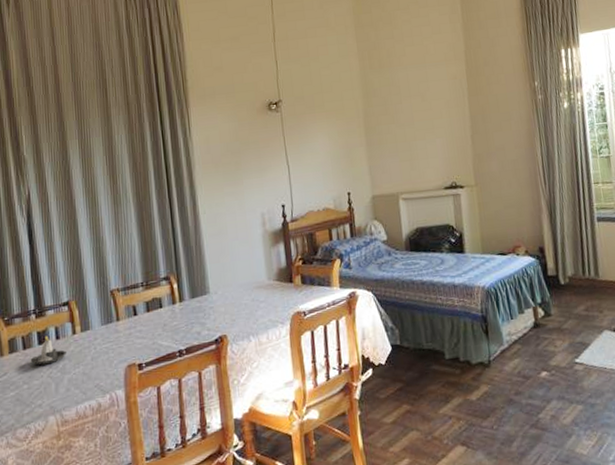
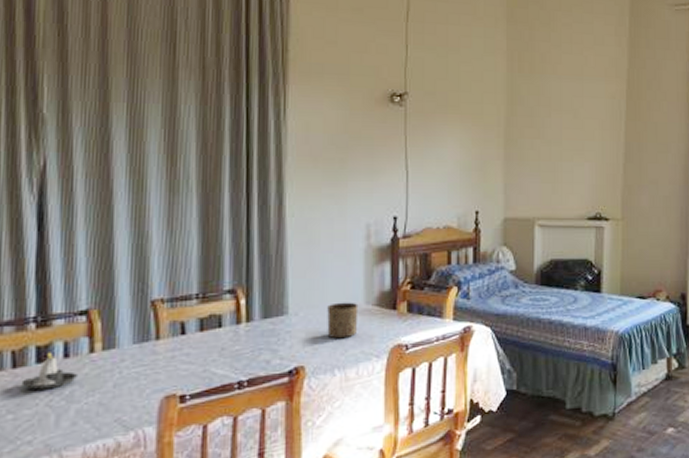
cup: none [239,279,264,311] -> present [327,302,359,339]

